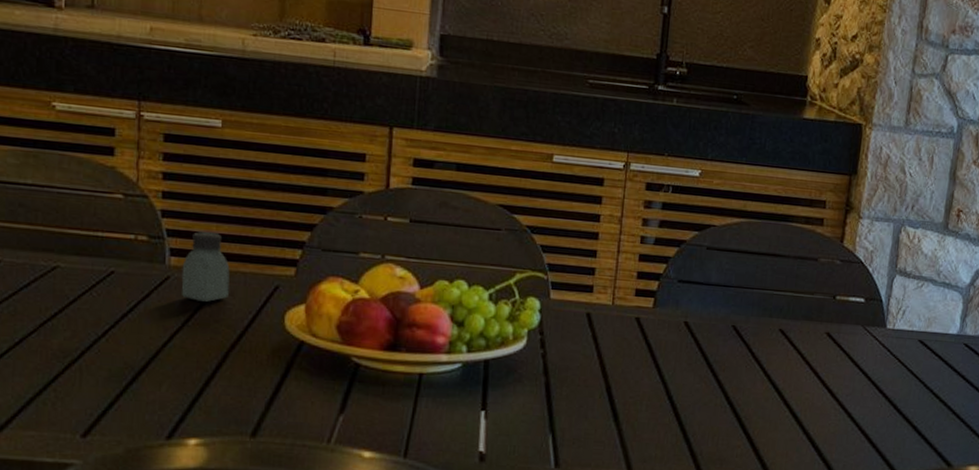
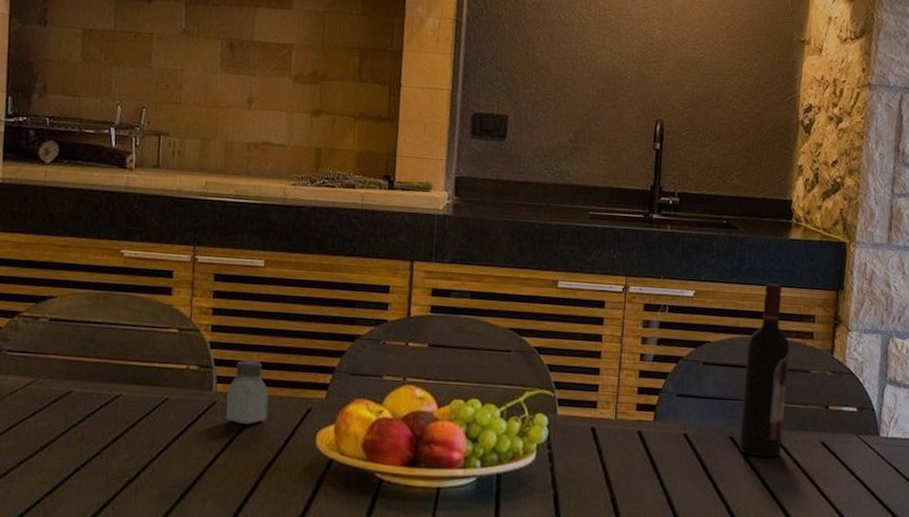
wine bottle: none [741,165,798,348] -> present [738,283,790,458]

